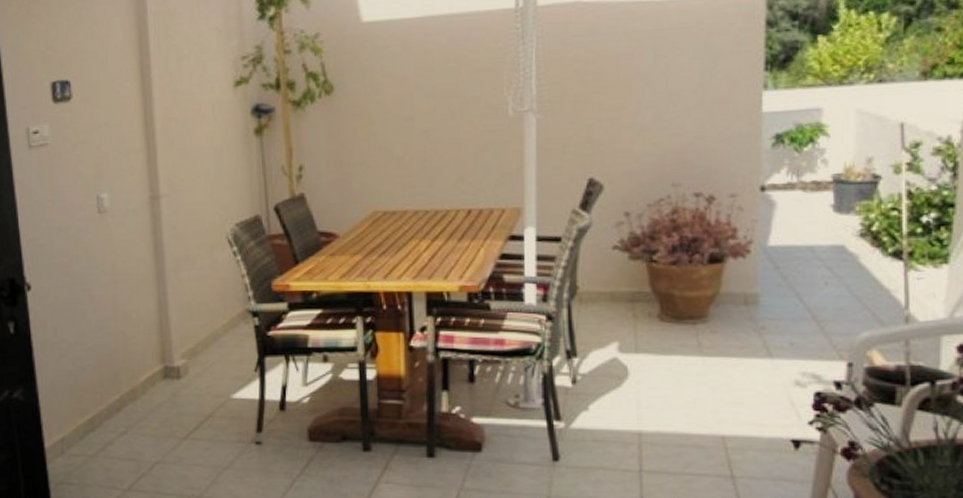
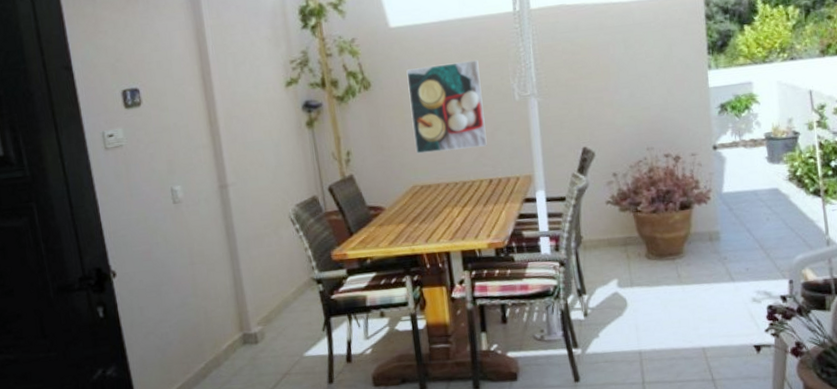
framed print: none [377,65,469,175] -> present [406,60,487,155]

